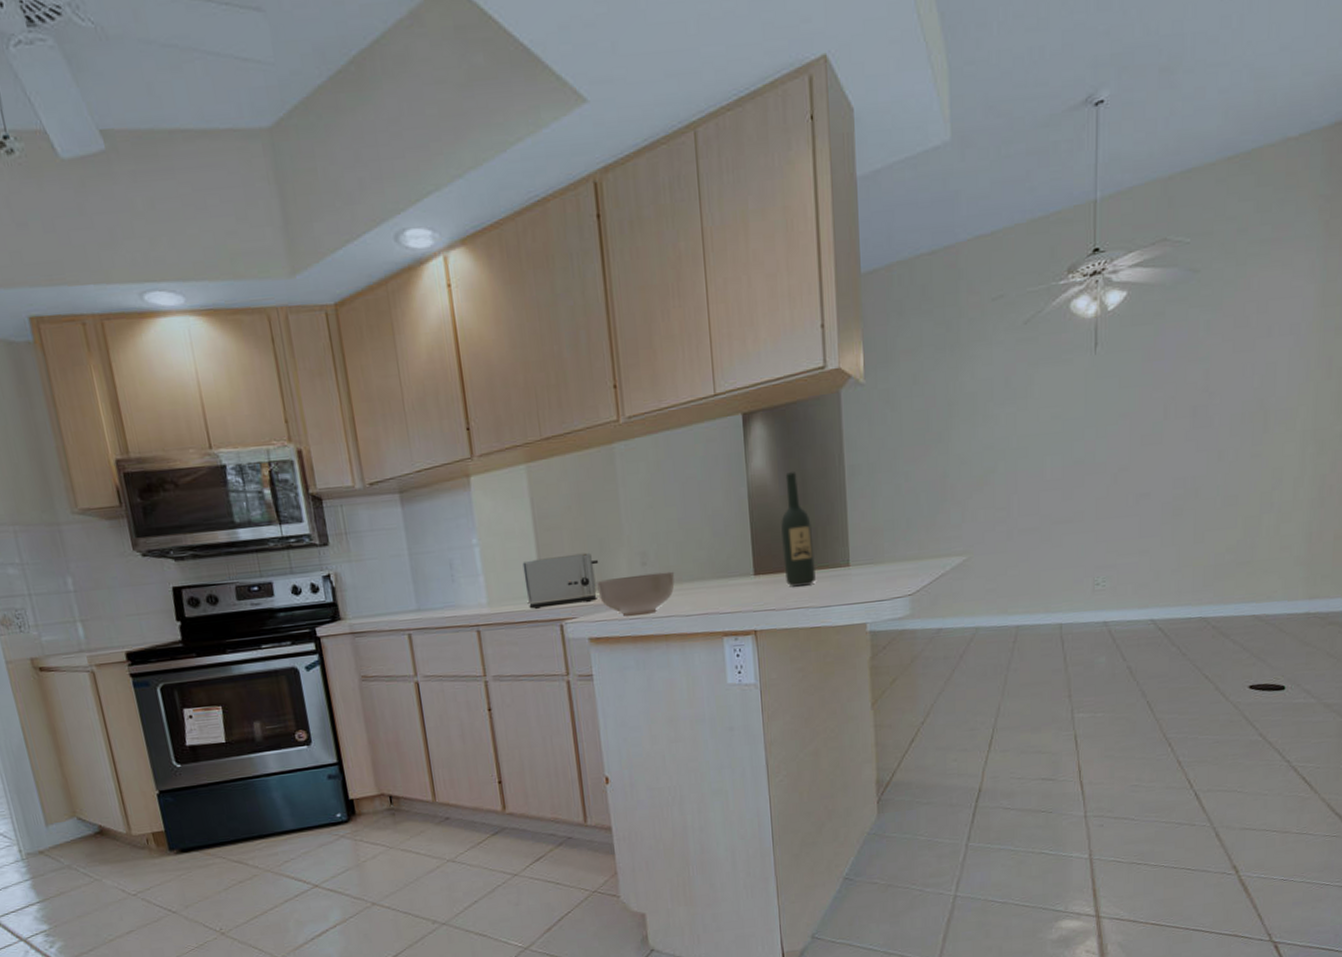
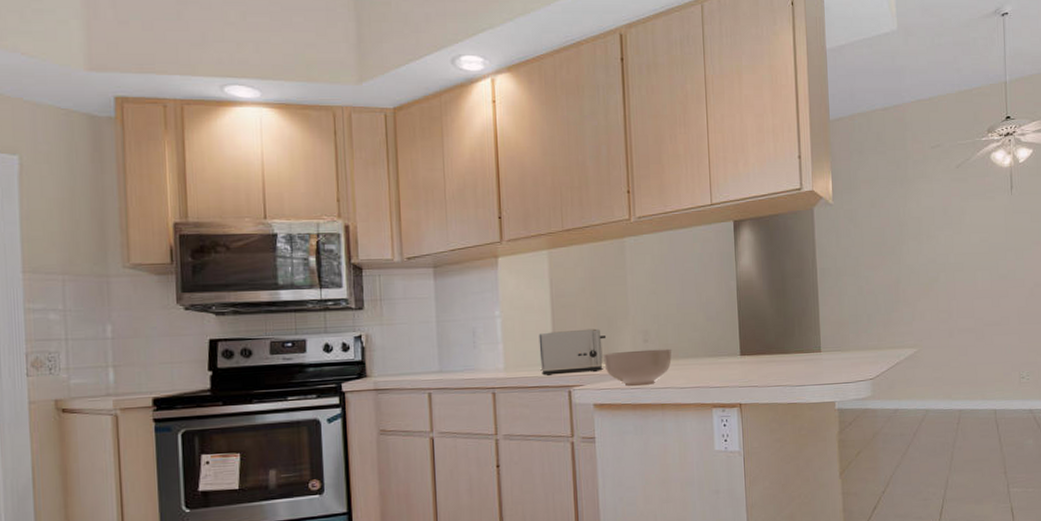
wine bottle: present [781,472,816,587] -> none [764,271,792,367]

